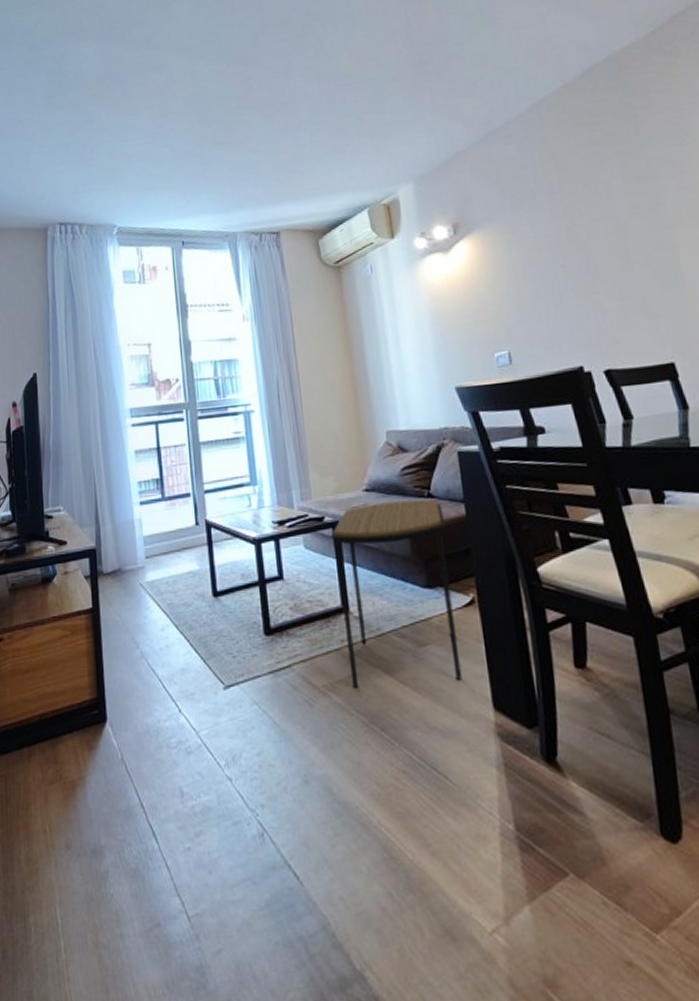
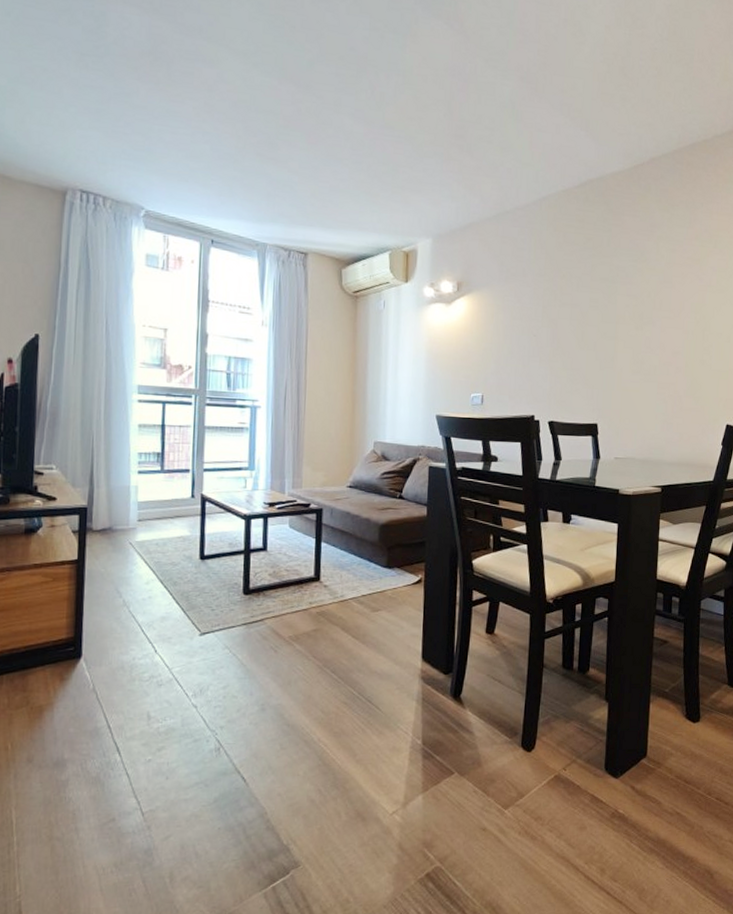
side table: present [331,499,463,689] -> none [313,498,410,641]

